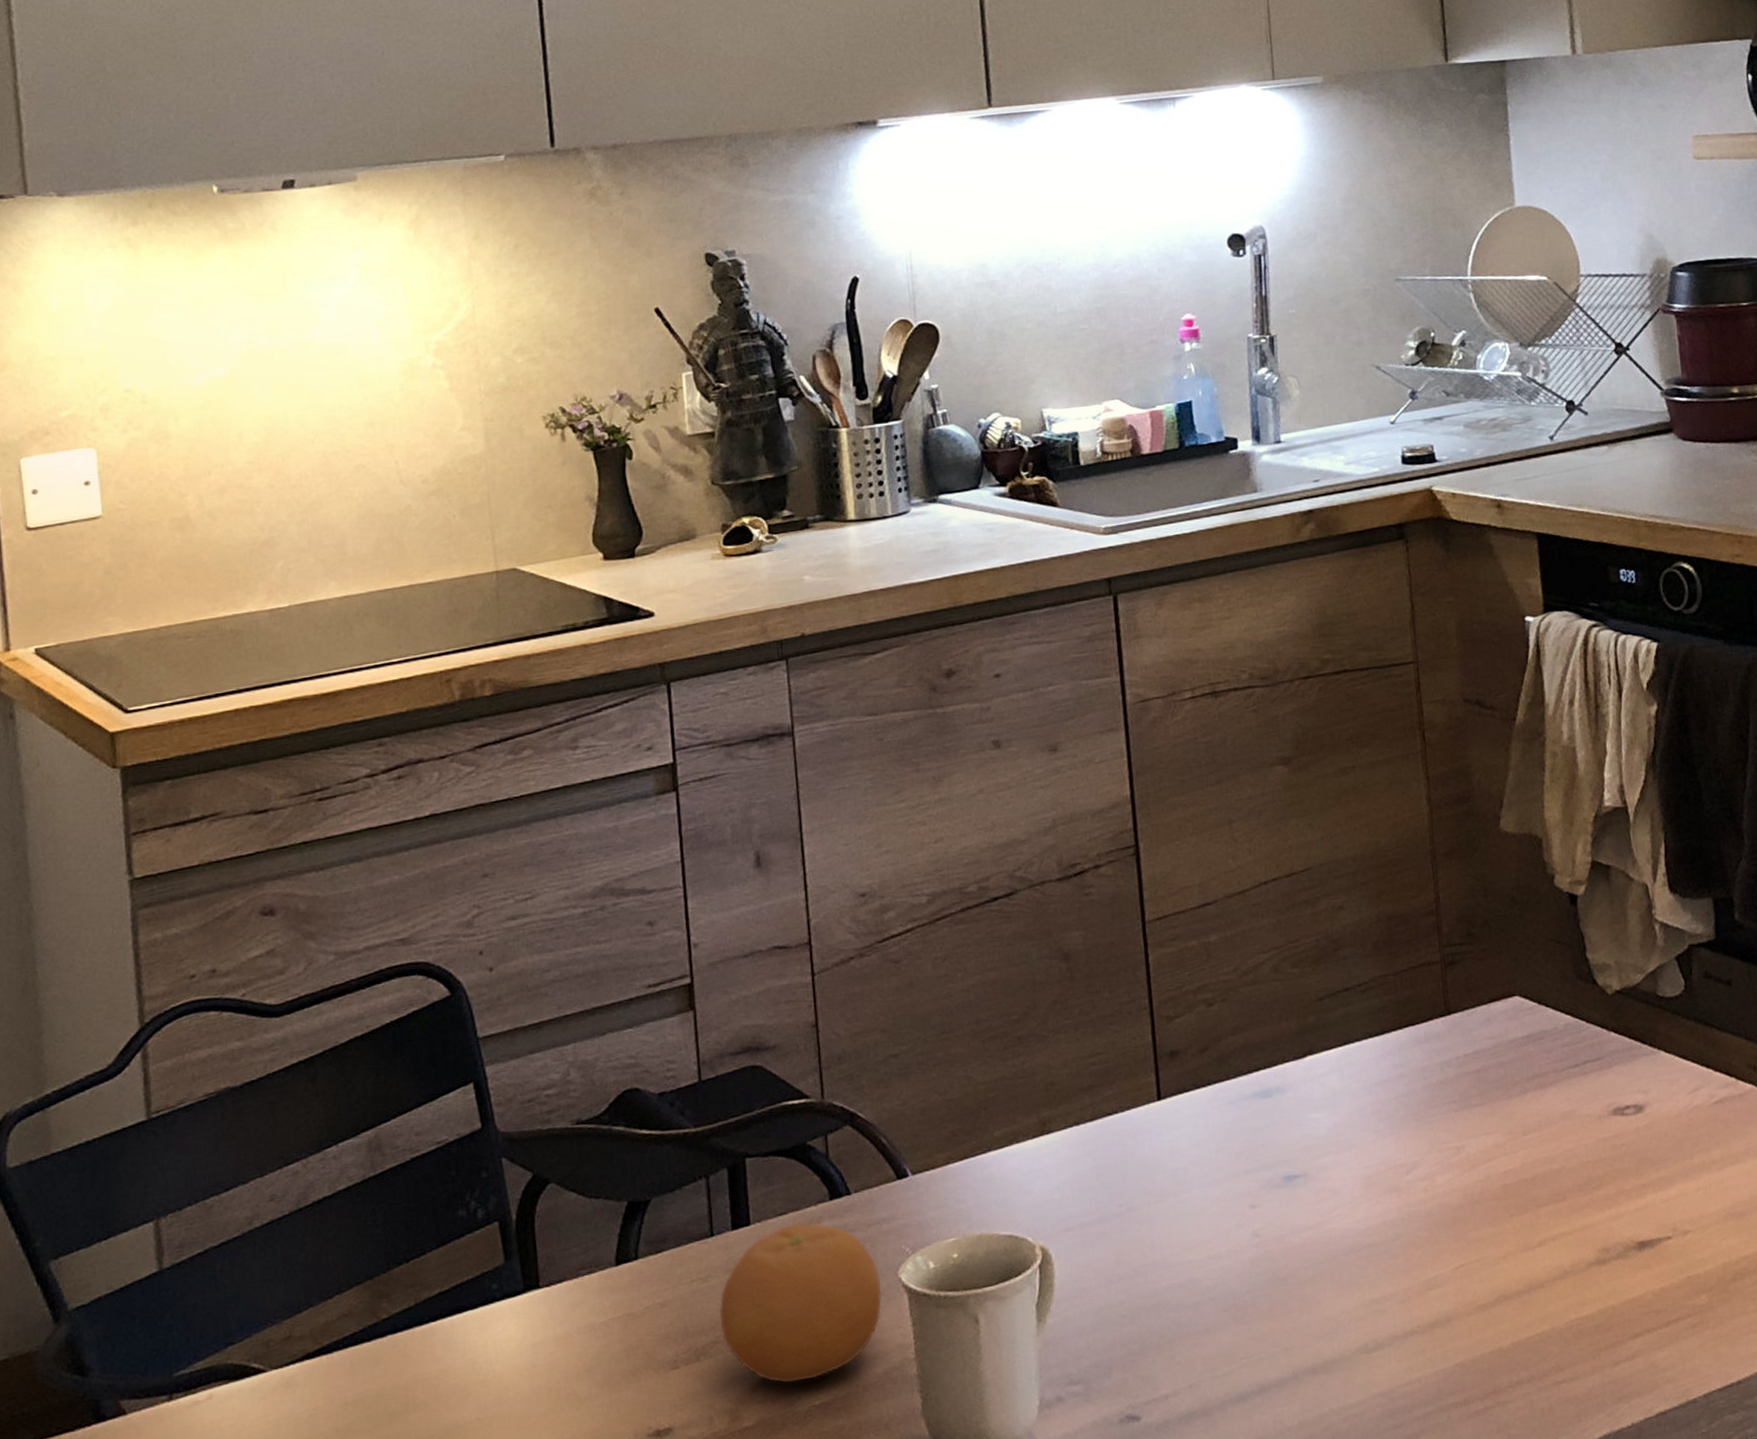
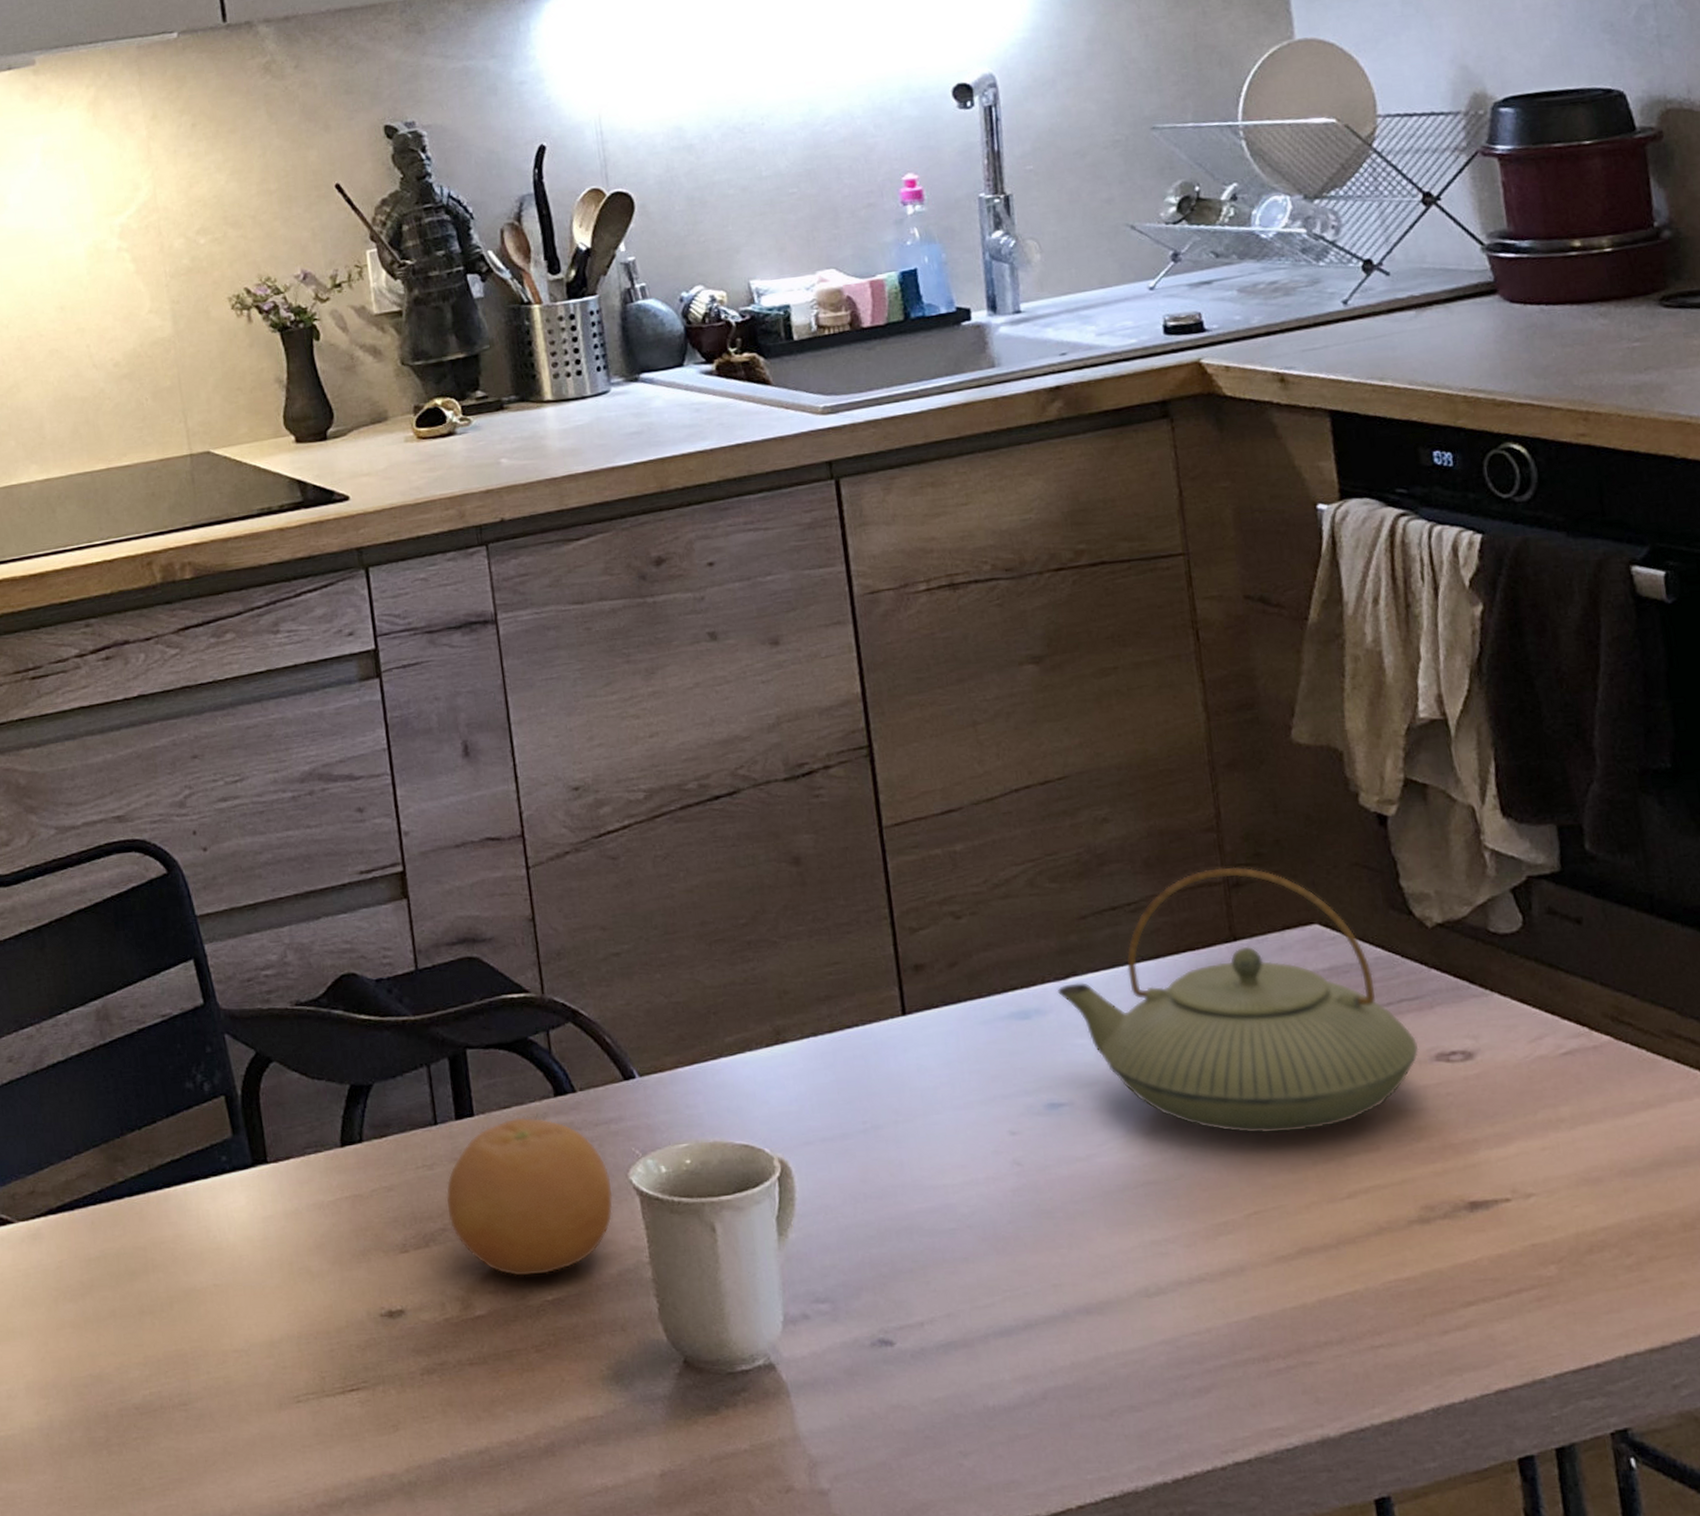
teapot: none [1295,946,1600,1192] -> present [1057,867,1419,1134]

